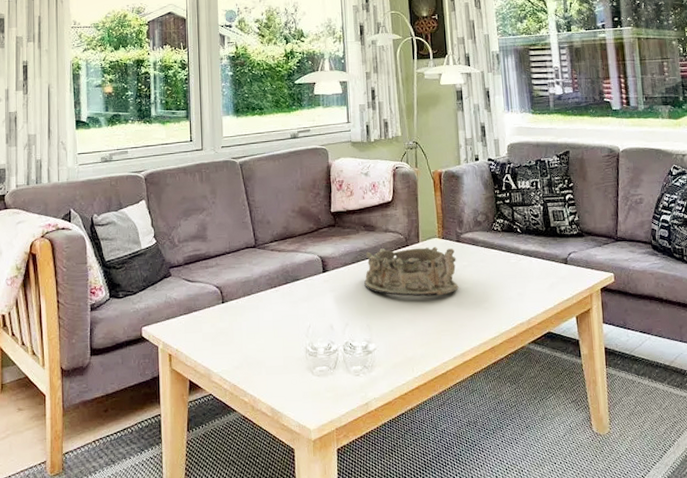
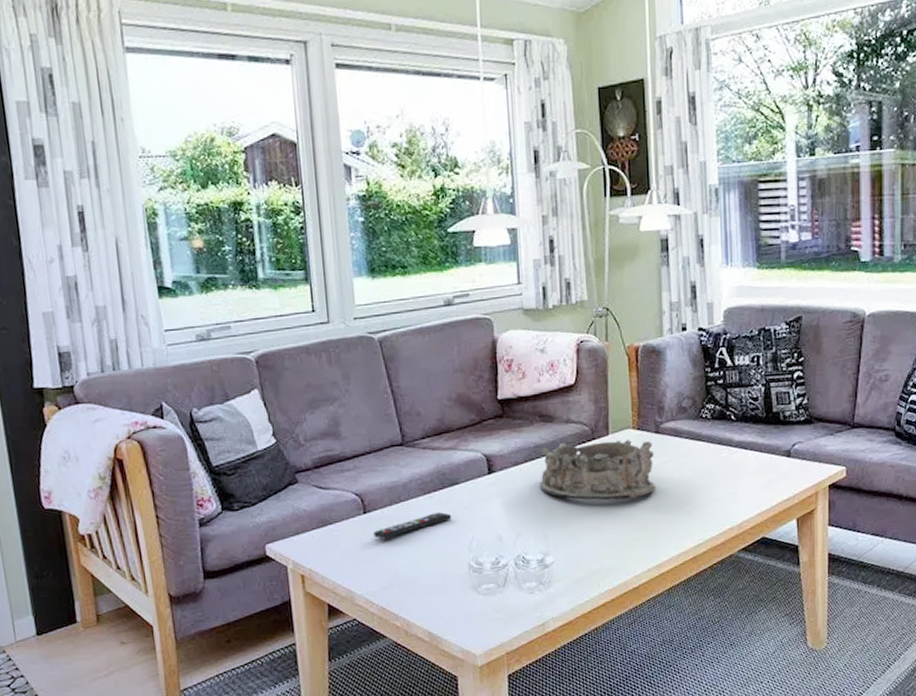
remote control: none [229,304,293,325] -> present [374,512,452,539]

